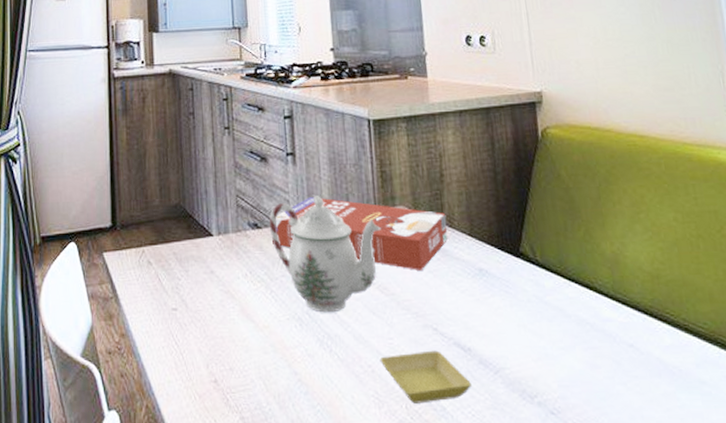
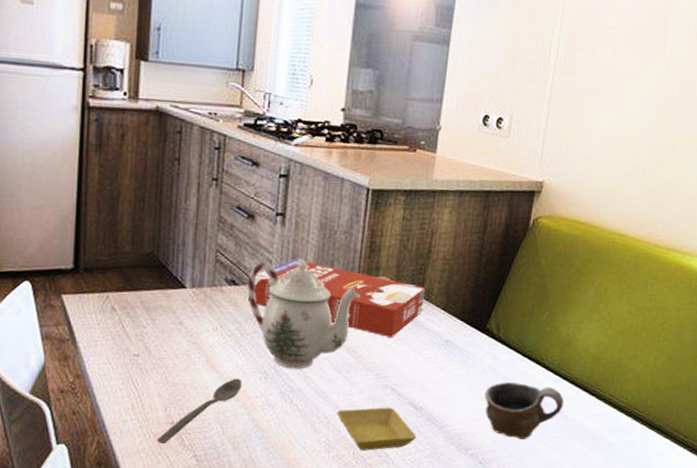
spoon: none [203,327,279,406] -> present [157,378,242,444]
cup: none [536,312,632,381] -> present [484,382,564,439]

